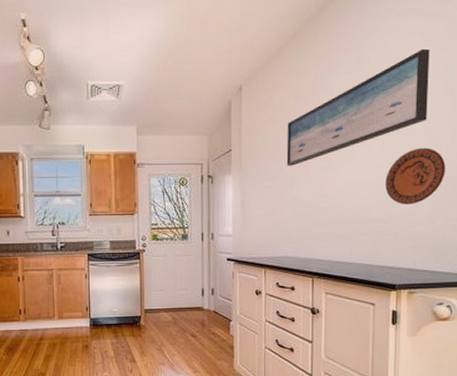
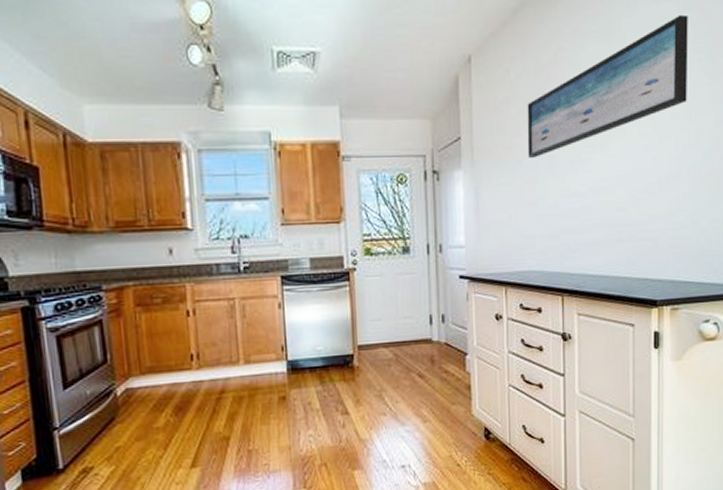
decorative plate: present [385,148,446,204] -> none [643,135,709,203]

